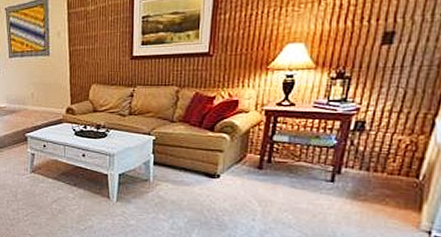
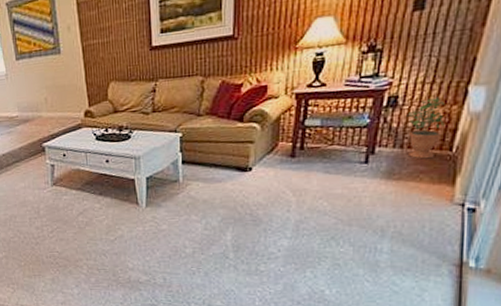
potted plant: none [373,124,412,184] -> present [407,95,445,159]

